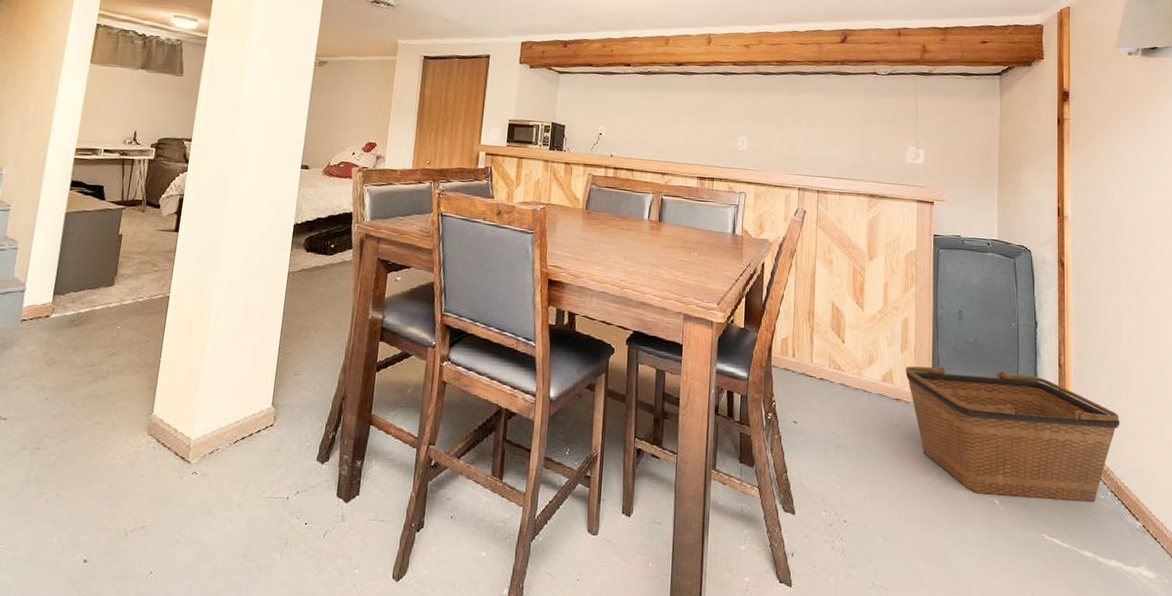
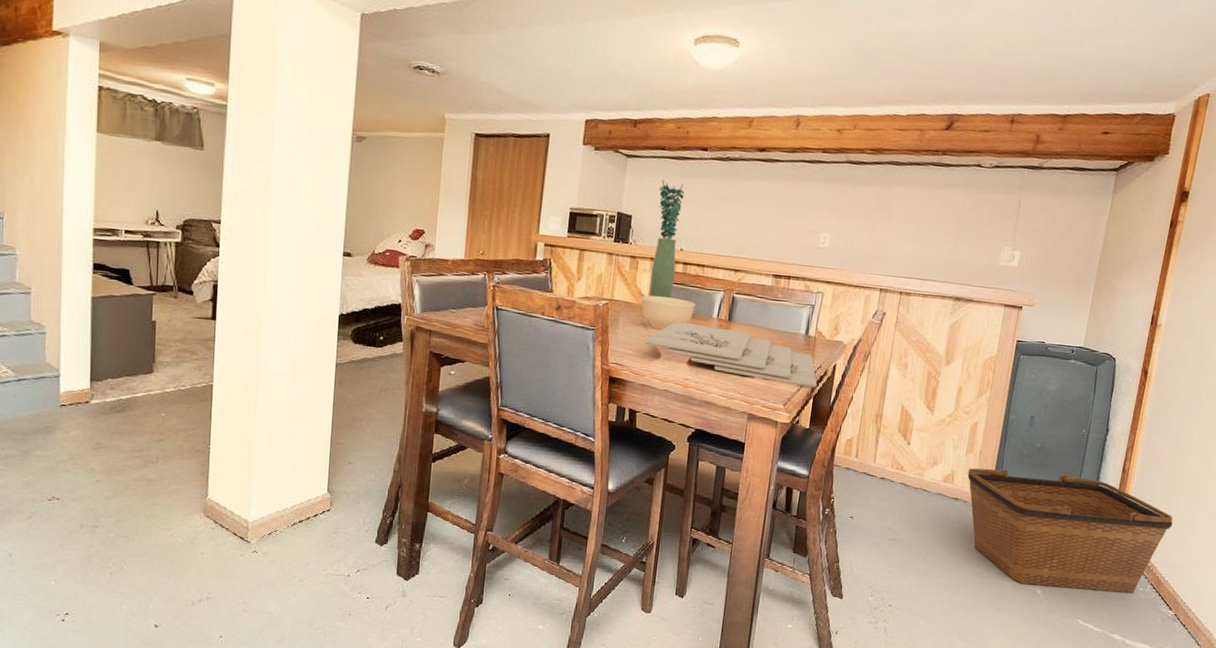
bowl: none [576,199,627,232] -> present [641,295,695,329]
placemat: none [581,223,748,287] -> present [644,321,818,388]
vase: none [583,92,612,202] -> present [648,179,685,299]

